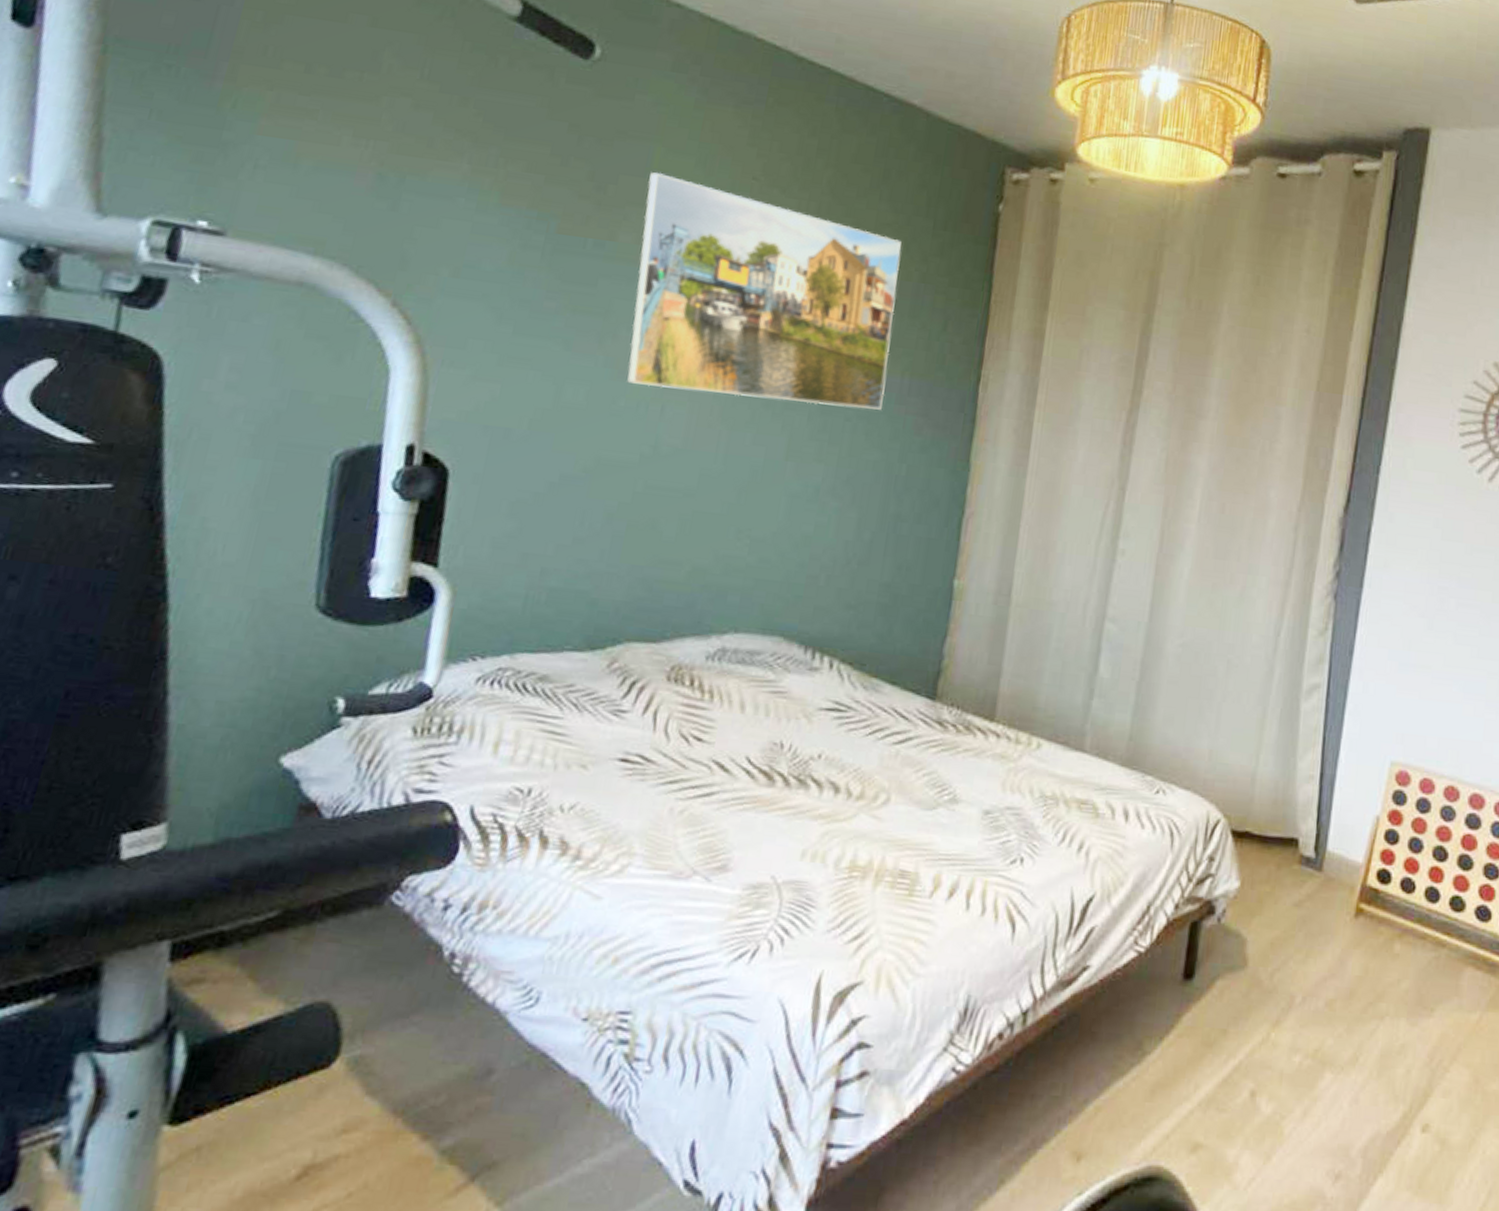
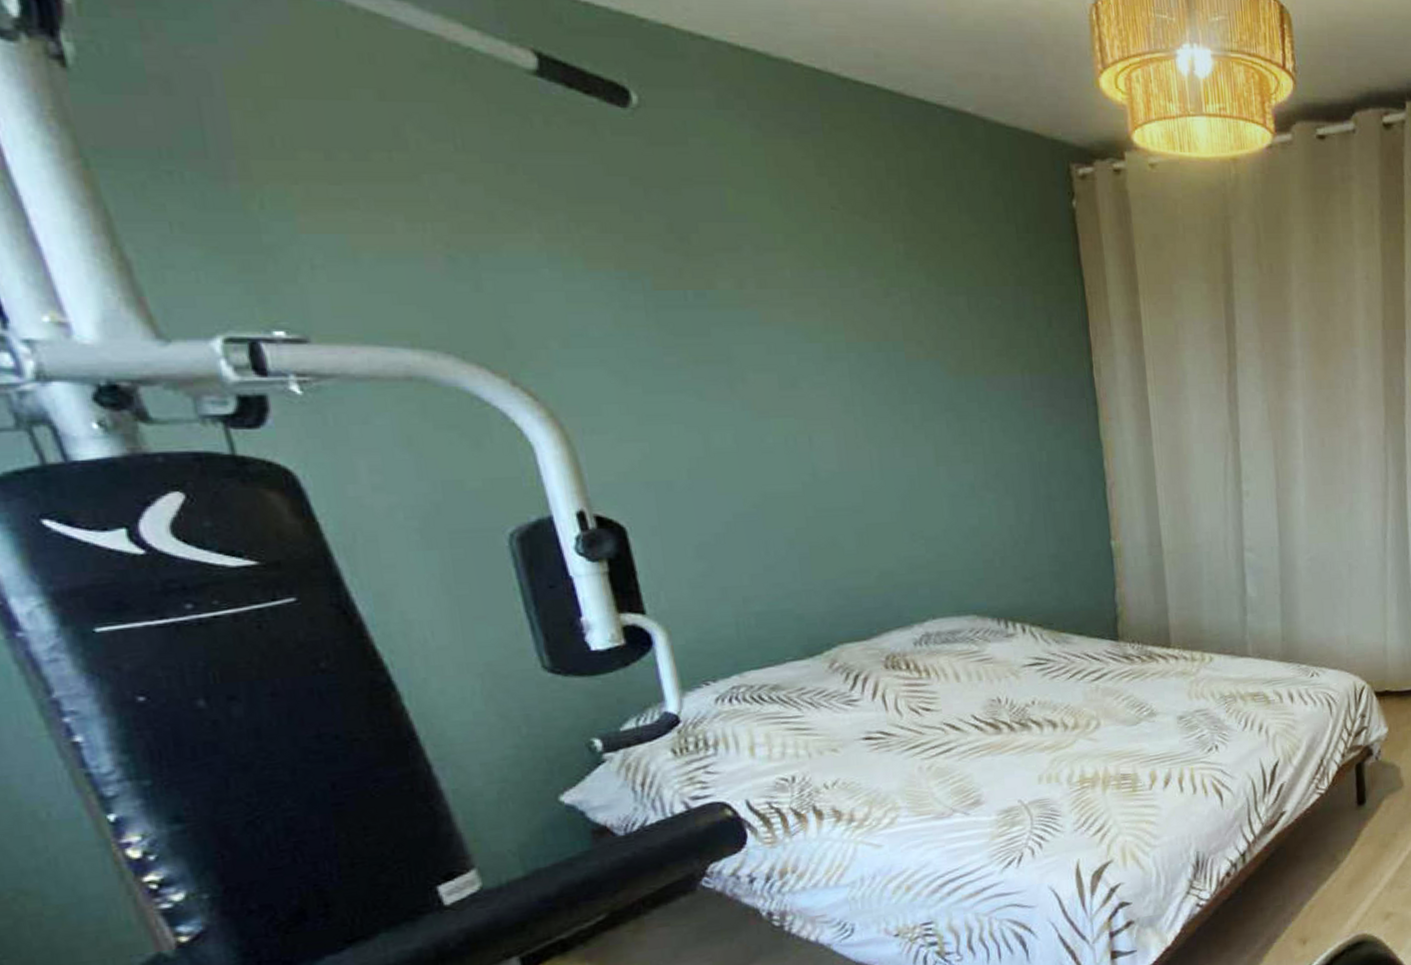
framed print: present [627,172,901,410] -> none [728,214,1011,421]

